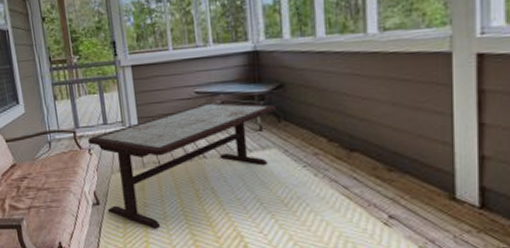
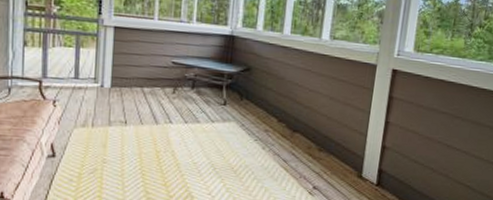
coffee table: present [88,102,277,229] -> none [55,73,242,185]

